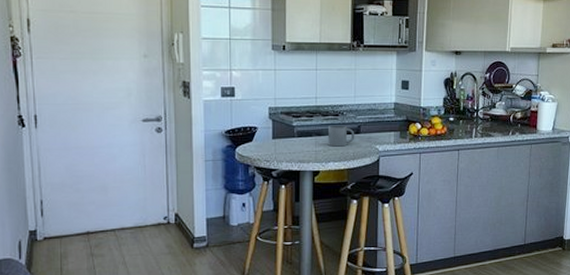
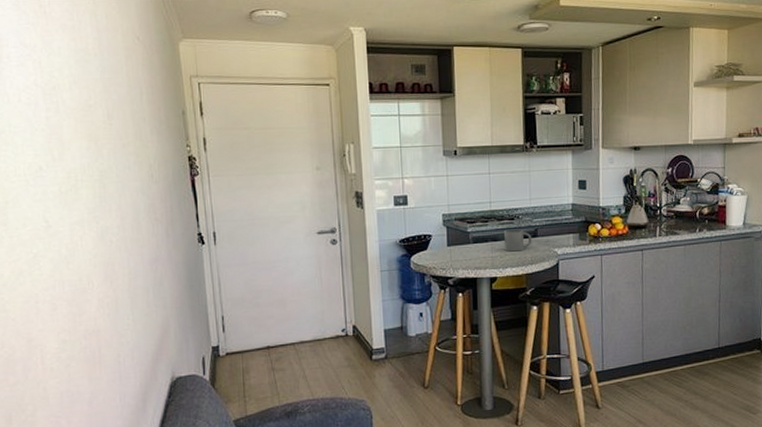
kettle: none [445,97,466,131] -> present [626,194,649,230]

